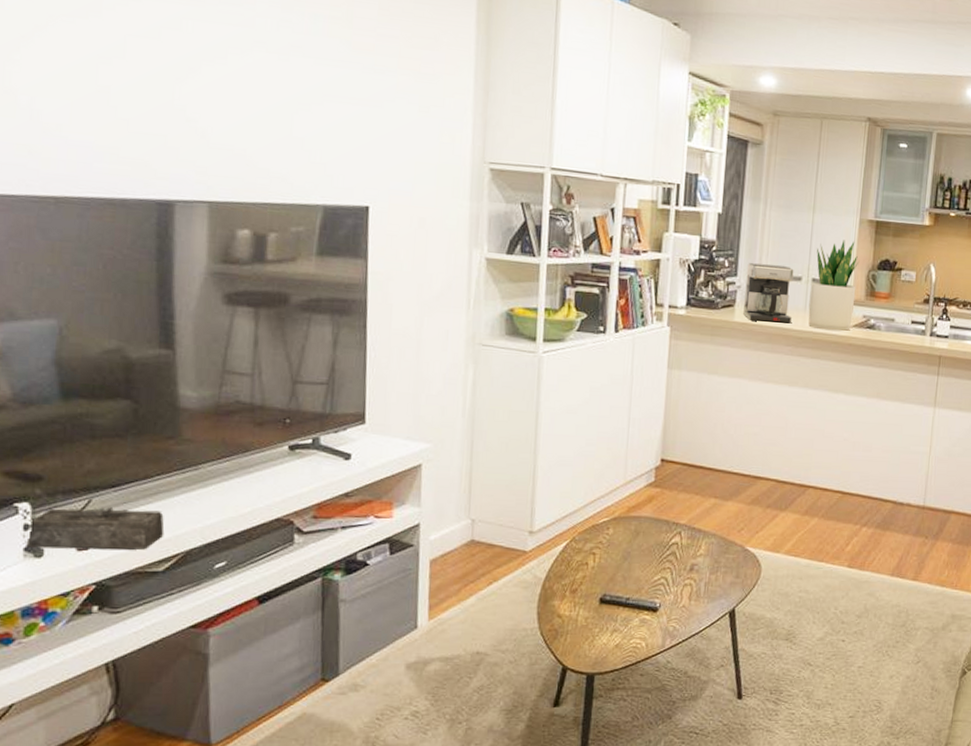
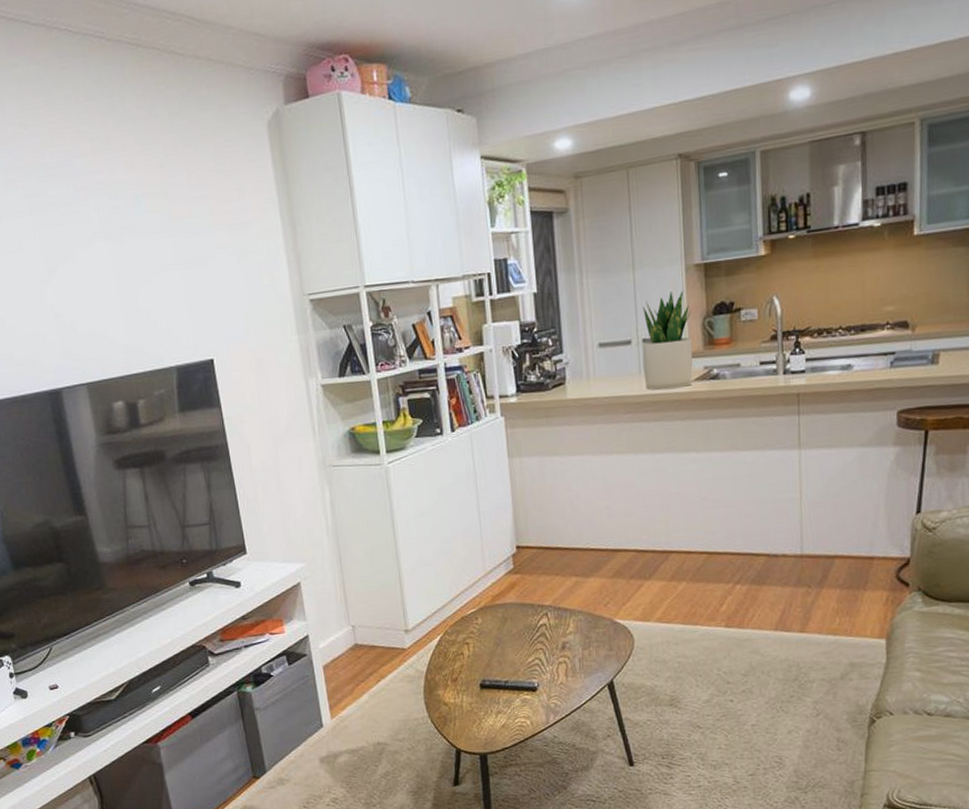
decorative box: present [26,507,165,550] -> none [12,650,110,692]
coffee maker: present [743,263,794,324] -> none [572,331,627,396]

